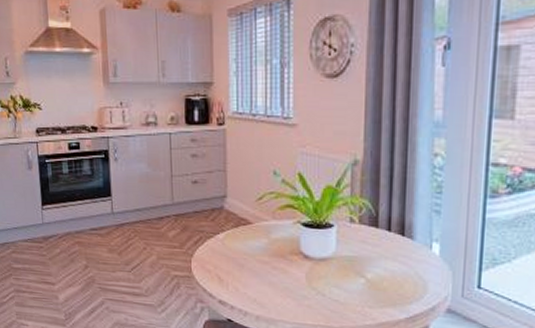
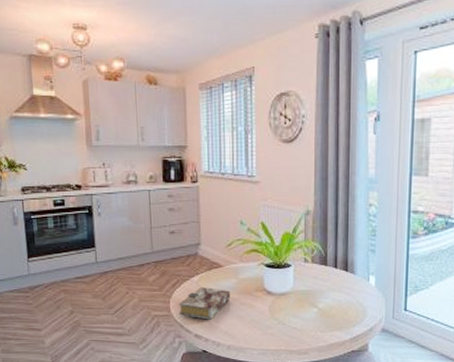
book: none [201,246,260,285] -> present [179,287,231,320]

